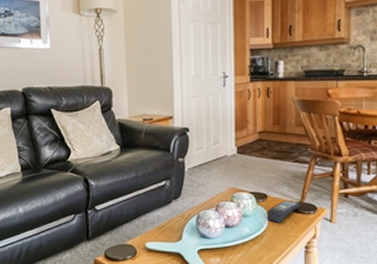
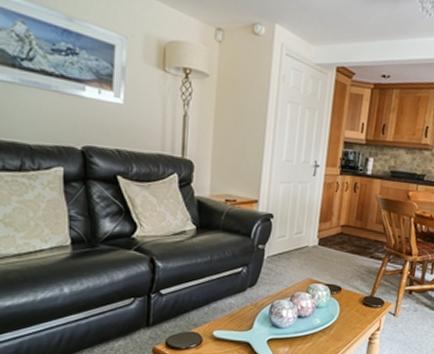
remote control: present [267,200,301,223] -> none [339,294,371,315]

